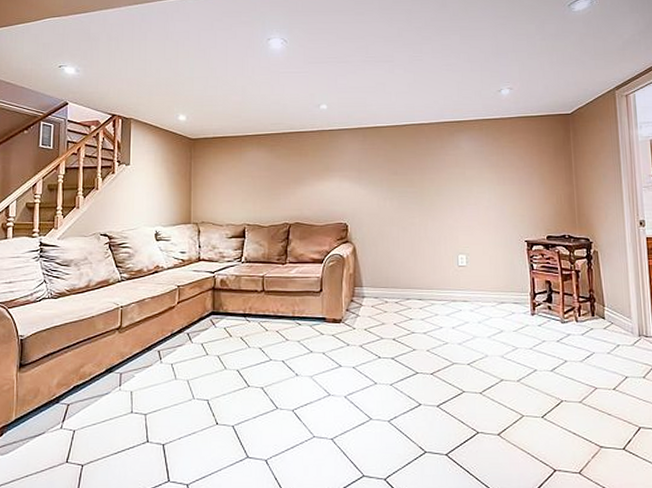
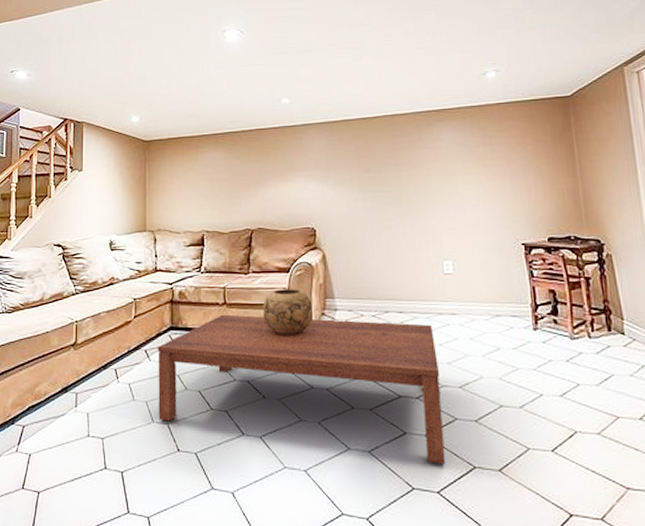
coffee table: none [199,300,454,431] -> present [157,314,446,465]
decorative bowl: none [298,278,344,320] -> present [262,289,314,336]

